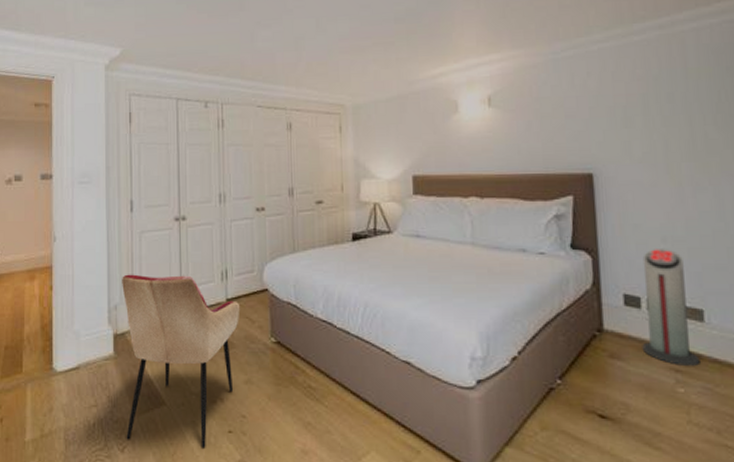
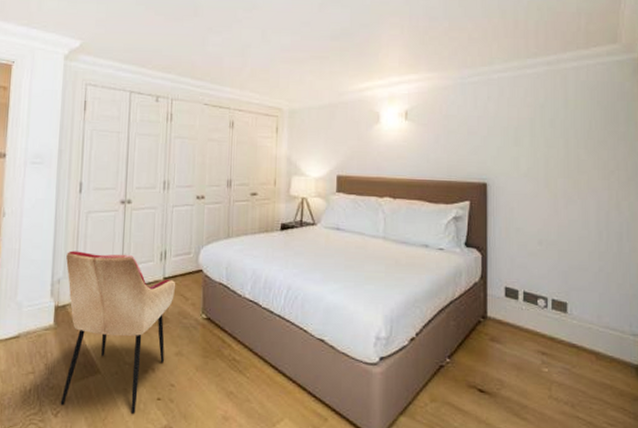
air purifier: present [642,249,700,367] -> none [517,250,562,351]

